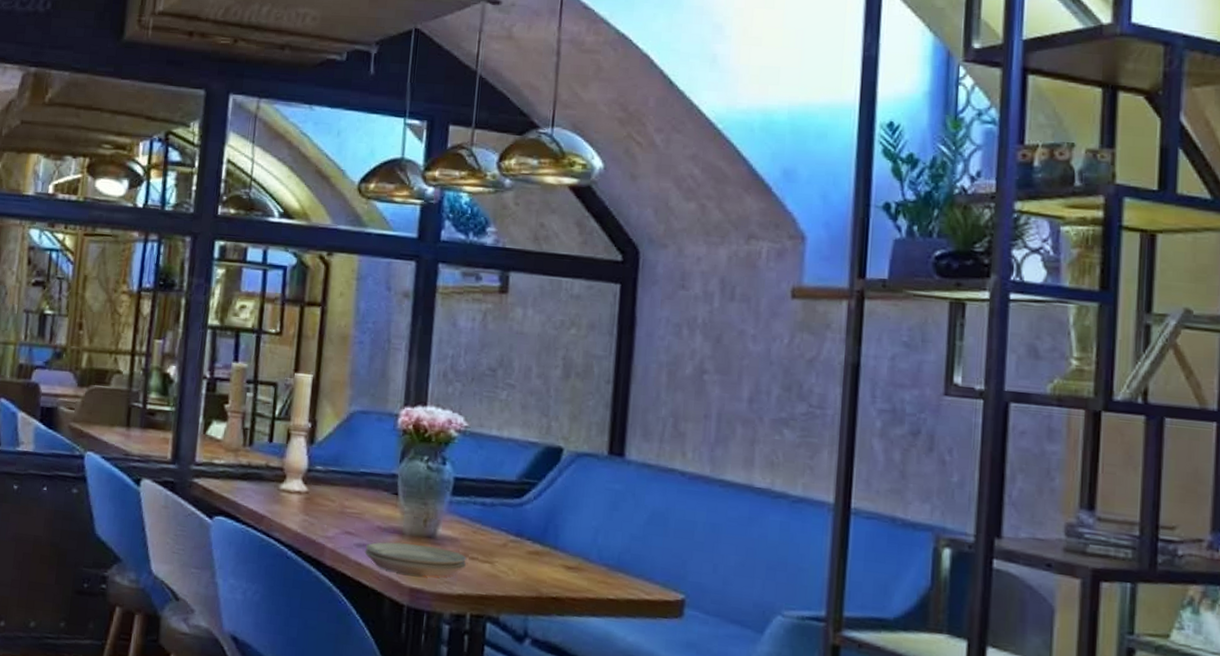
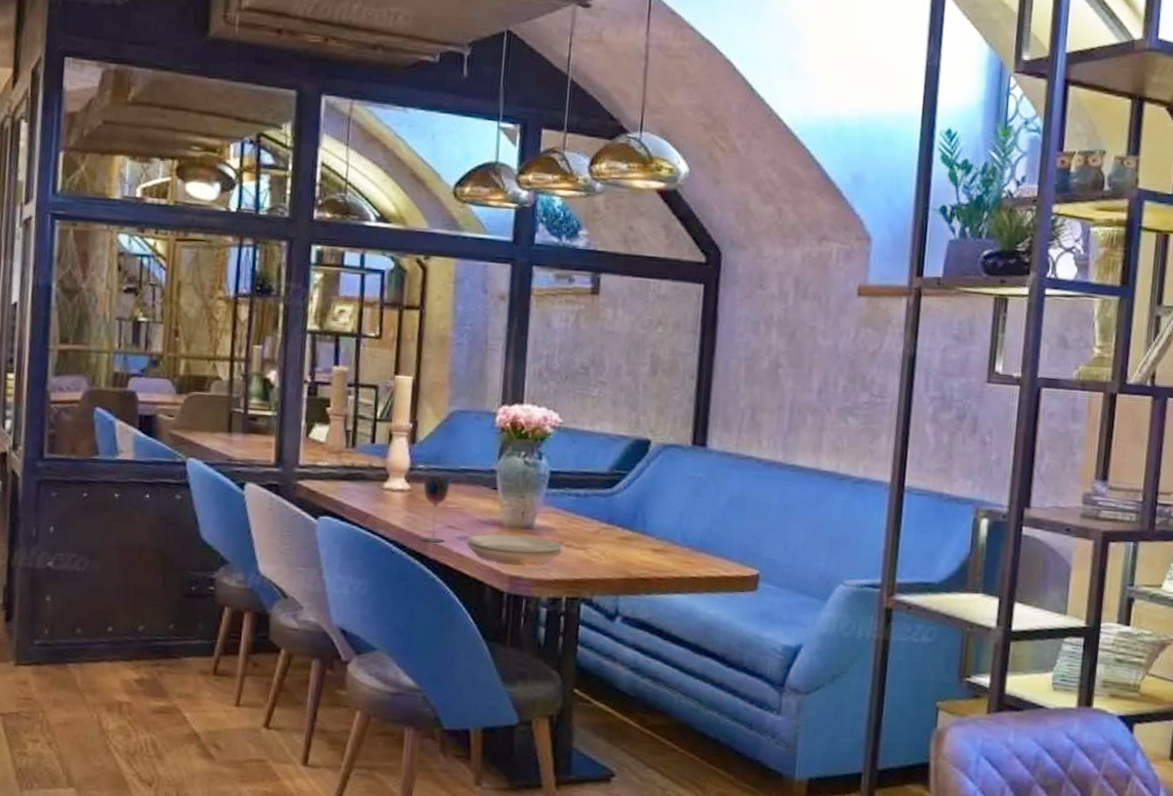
wineglass: none [317,477,350,549] -> present [421,475,451,543]

